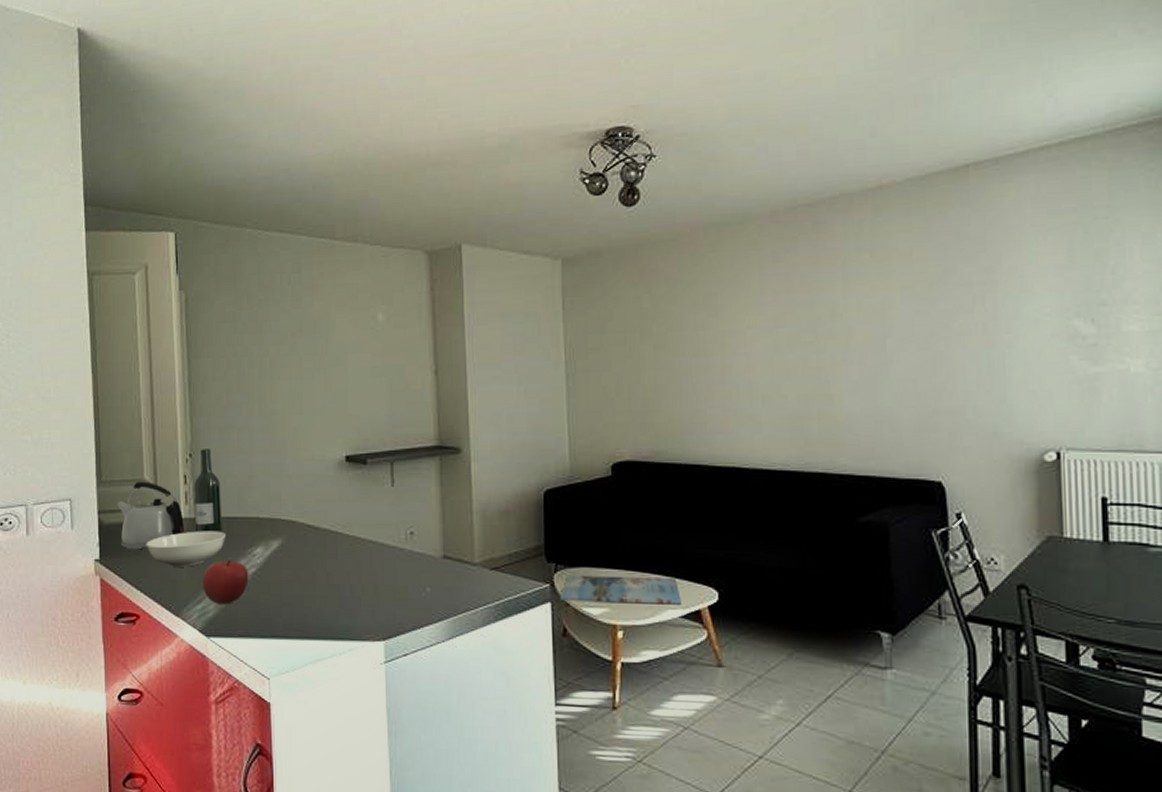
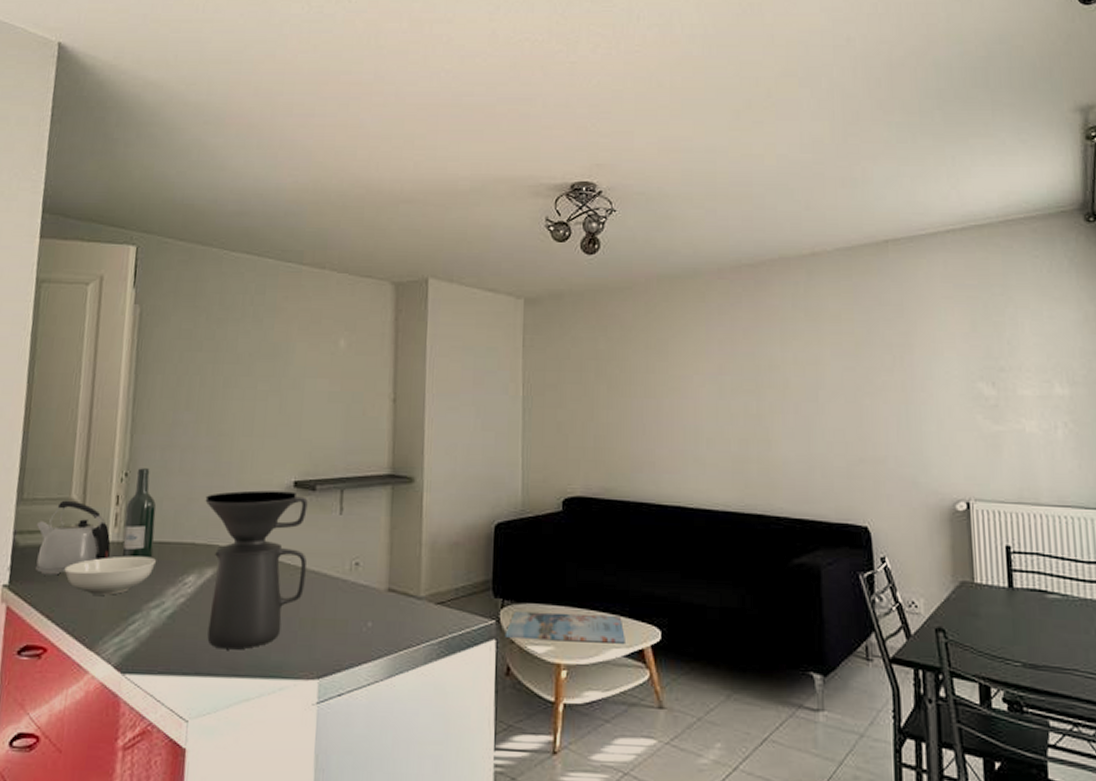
fruit: present [203,559,249,605] -> none [123,587,177,638]
coffee maker: none [265,466,364,615] -> present [205,490,308,650]

